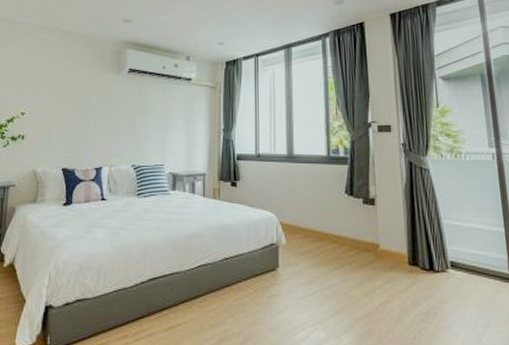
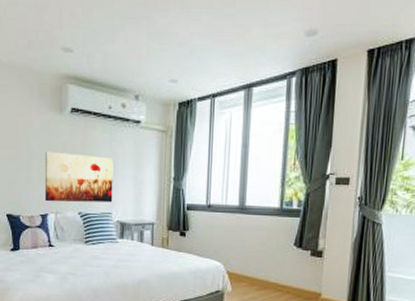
wall art: none [100,107,166,155] -> present [44,151,113,203]

